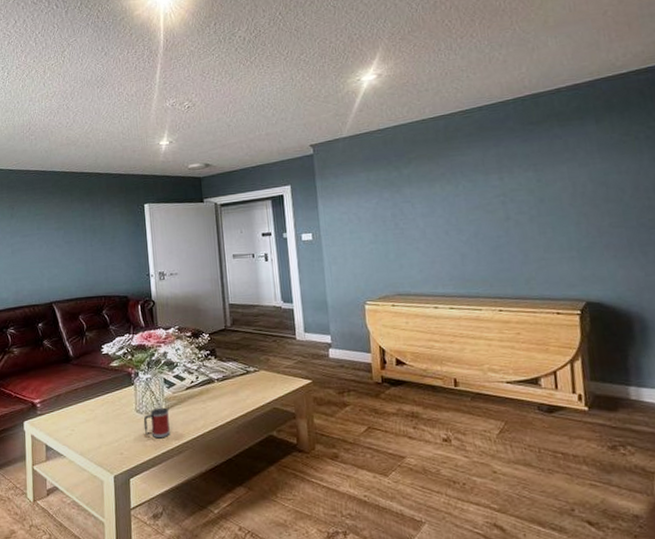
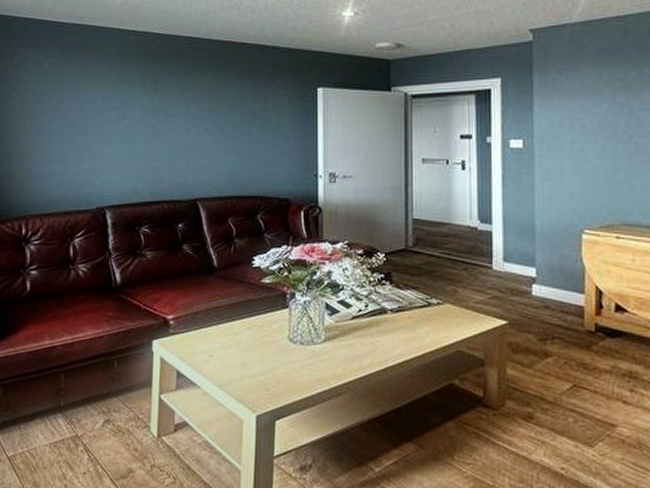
mug: present [143,407,170,439] -> none [297,338,329,376]

